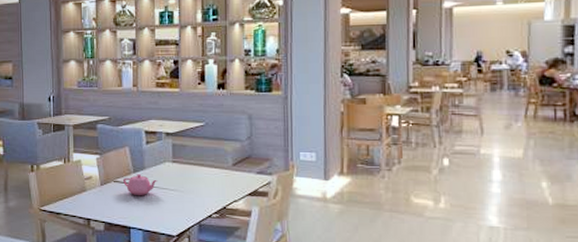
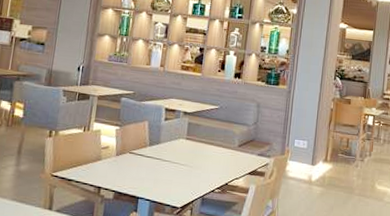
teapot: present [123,174,157,195] -> none [138,147,170,168]

